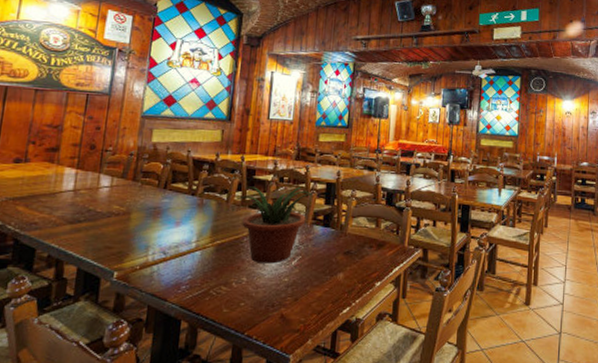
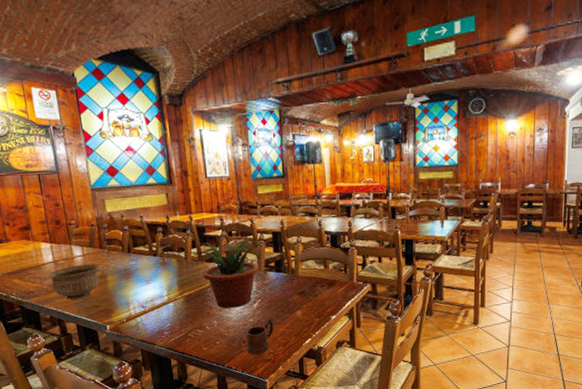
bowl: none [61,196,128,237] -> present [47,264,101,299]
mug: none [273,278,311,323] -> present [246,318,274,355]

